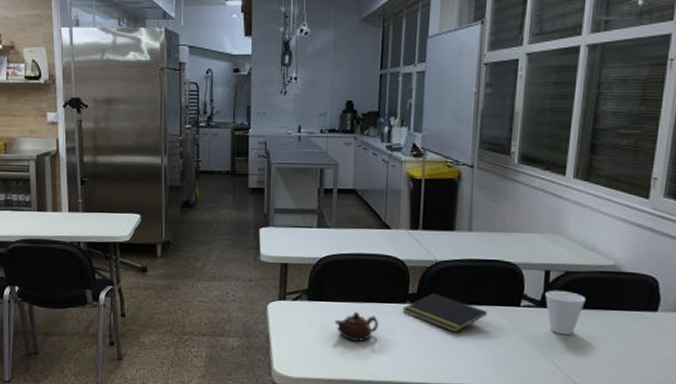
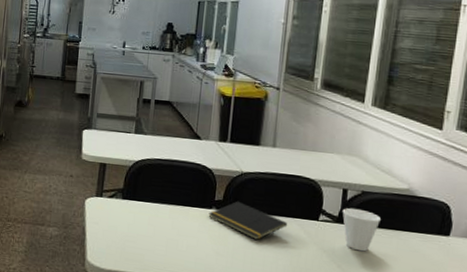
teapot: present [335,311,379,341] -> none [145,212,187,241]

